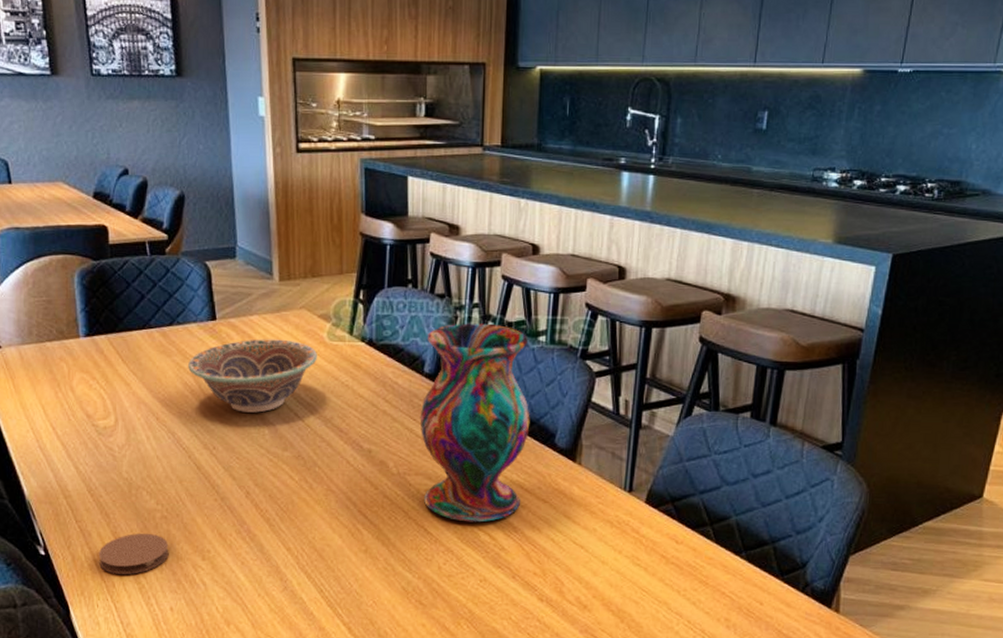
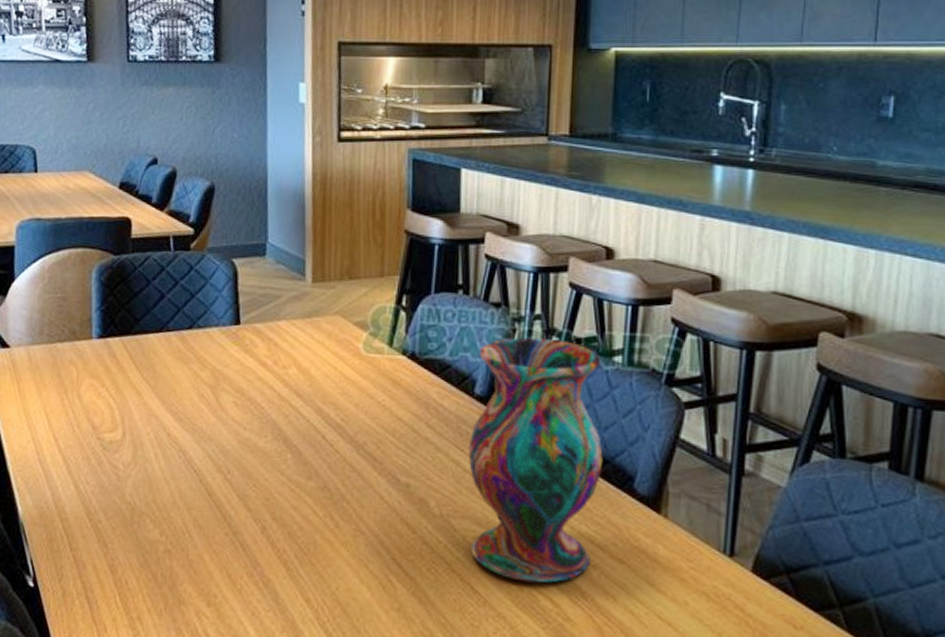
coaster: present [98,533,169,574] -> none [91,568,171,618]
decorative bowl: present [188,339,318,413] -> none [206,347,352,433]

